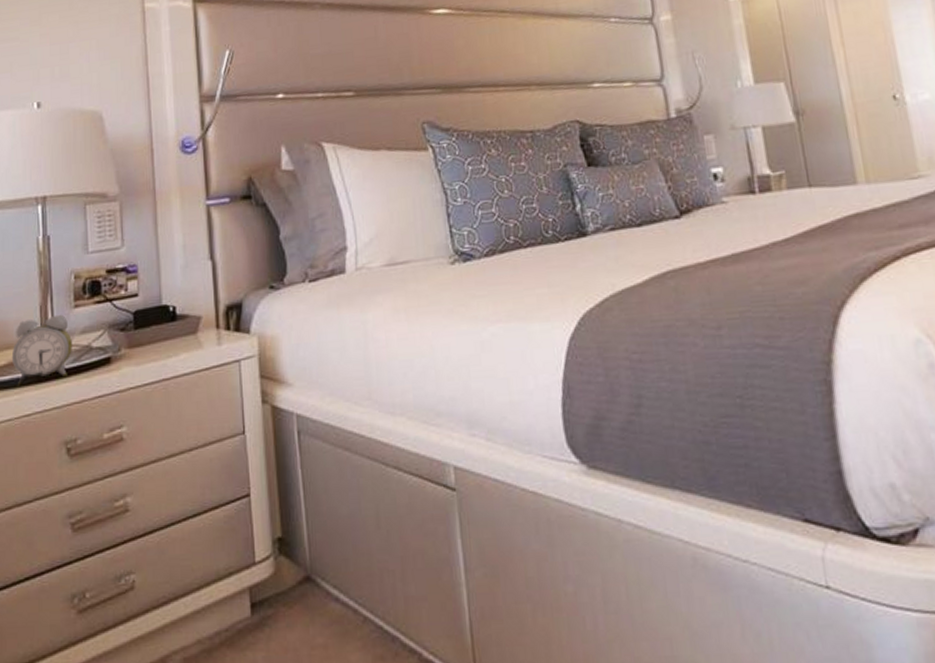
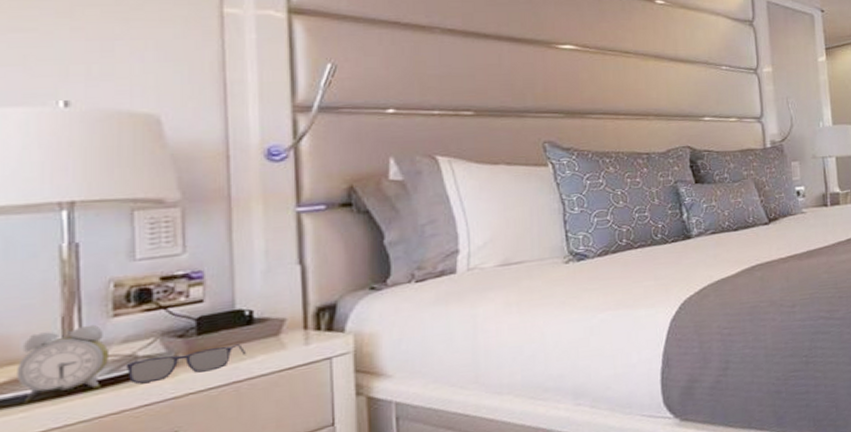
eyeglasses: none [84,340,172,375] -> present [126,344,247,384]

